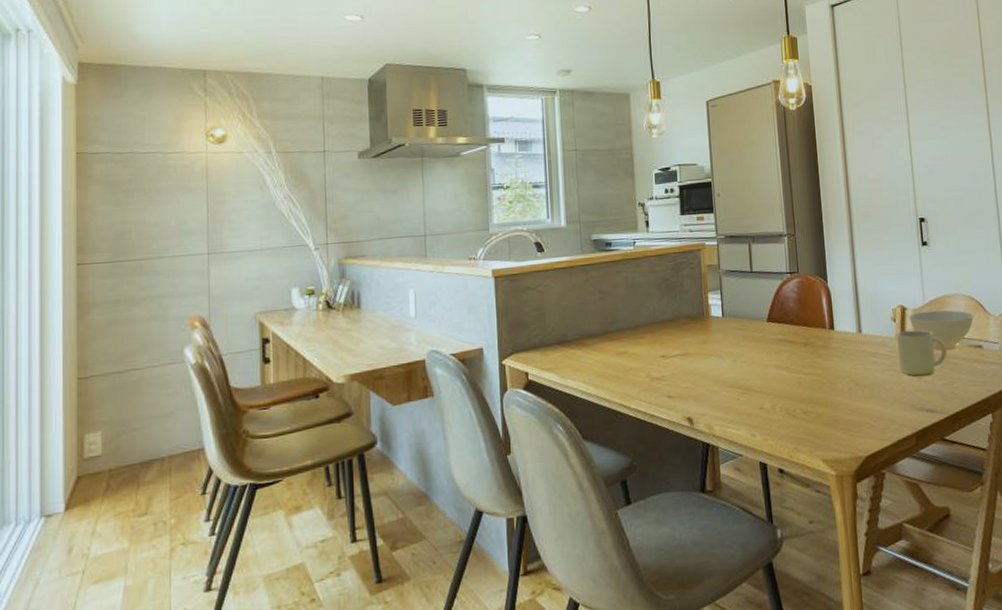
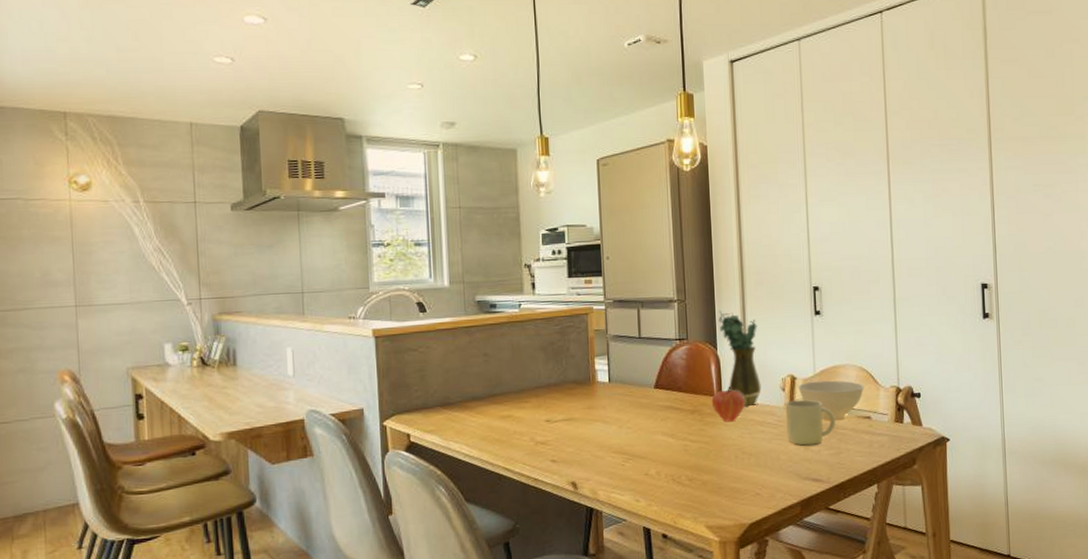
fruit: none [823,317,857,354] -> present [711,385,745,422]
vase: none [828,243,873,337] -> present [718,310,762,406]

